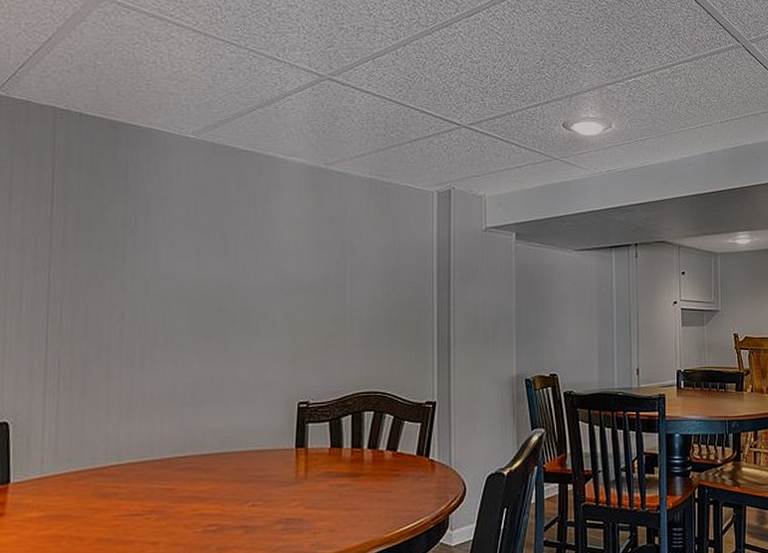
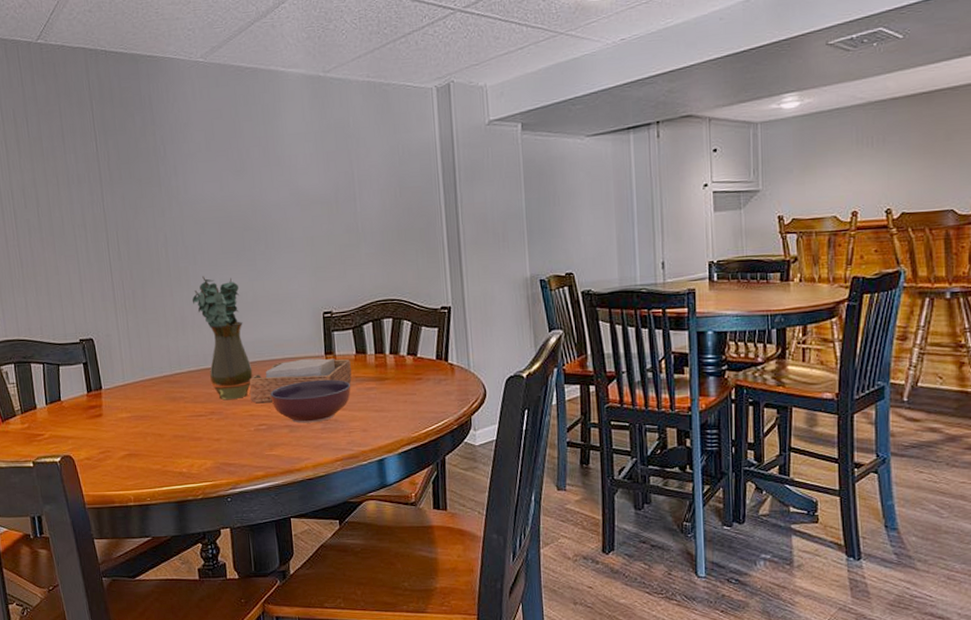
vase: none [146,357,208,496] -> present [192,276,253,399]
napkin holder: none [202,451,325,501] -> present [249,358,352,403]
bowl: none [226,474,322,524] -> present [270,379,351,424]

